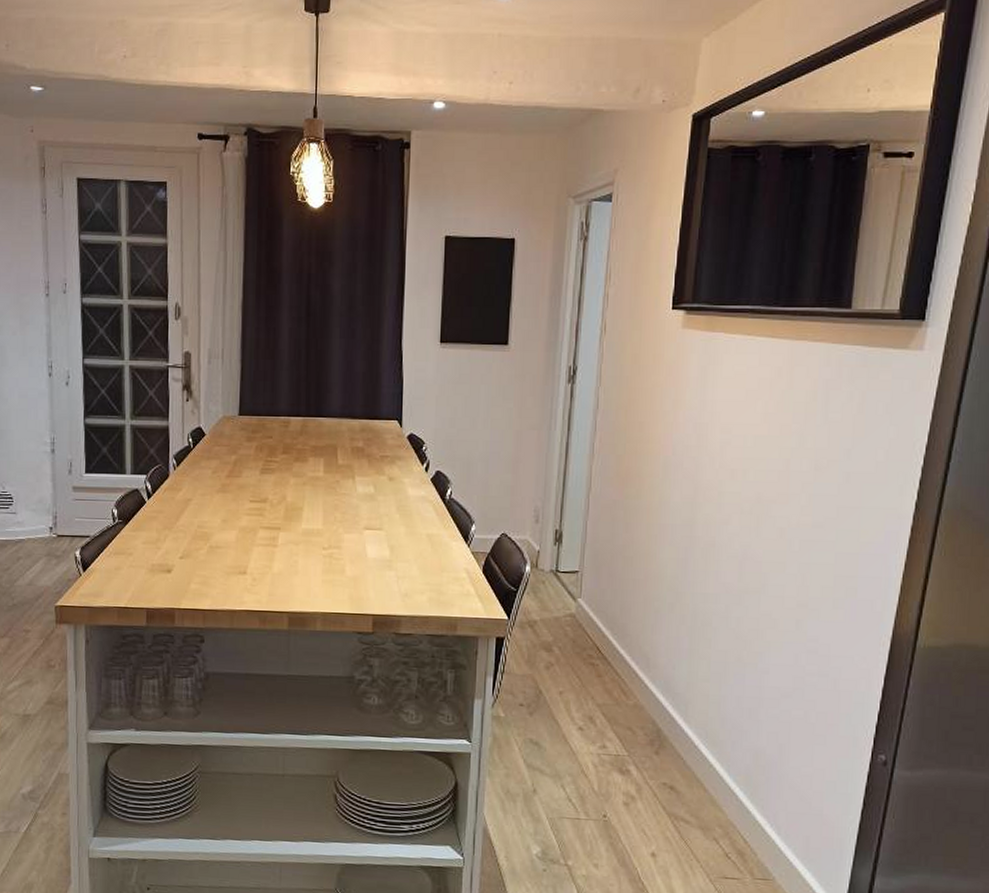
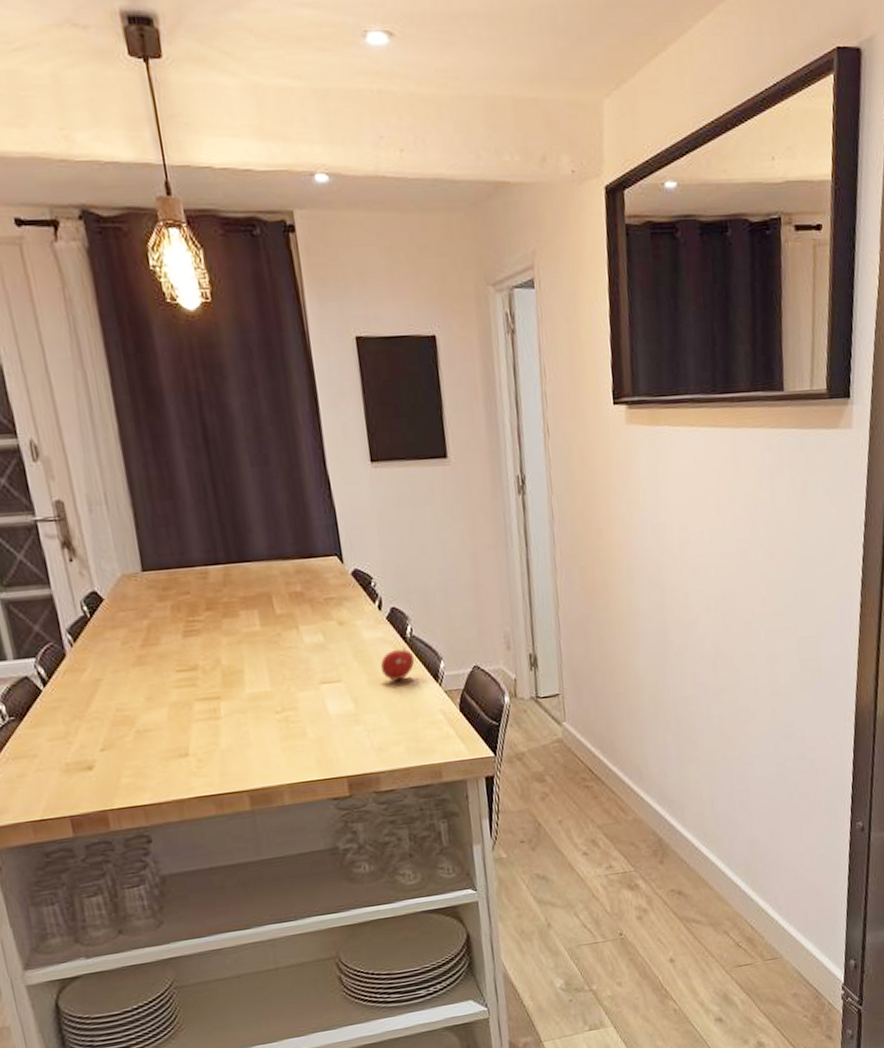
fruit: none [418,508,450,536] -> present [380,648,415,681]

